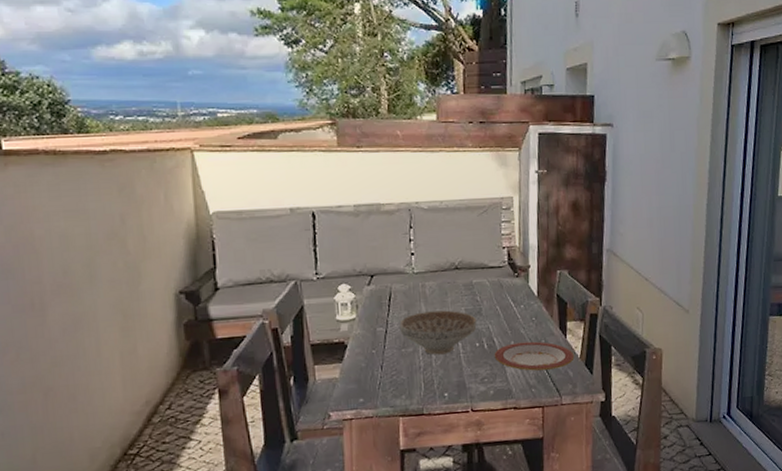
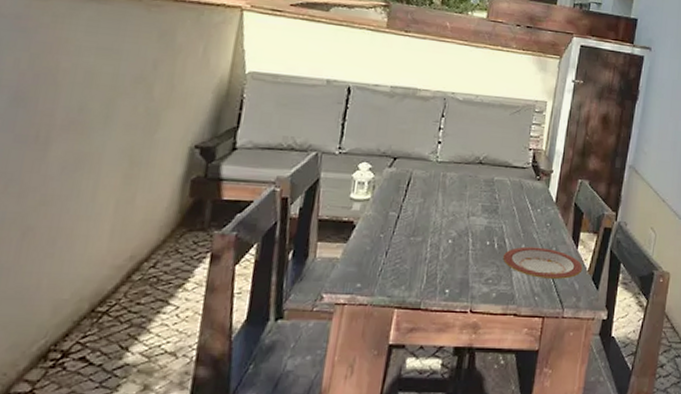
decorative bowl: present [399,310,477,355] -> none [412,202,492,249]

